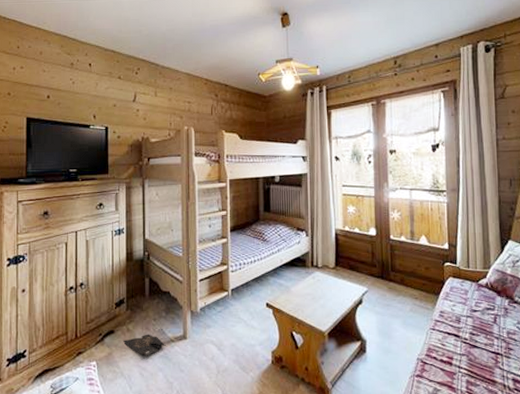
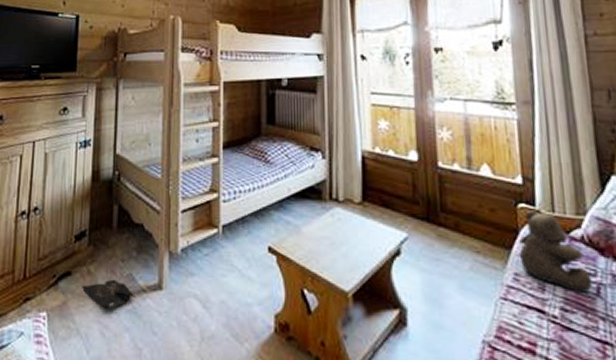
teddy bear: none [443,267,492,322] -> present [518,210,593,293]

